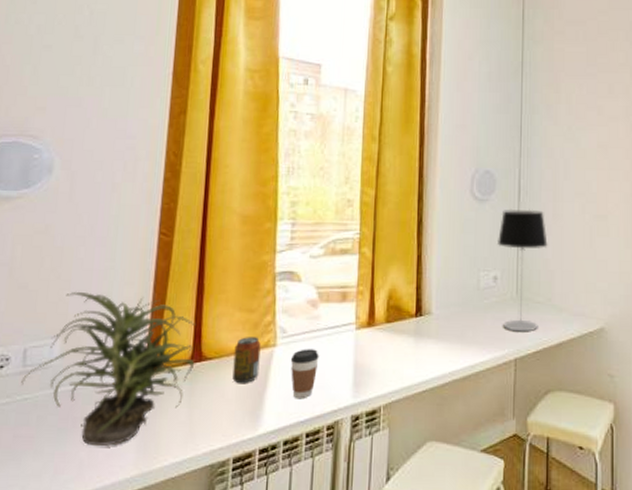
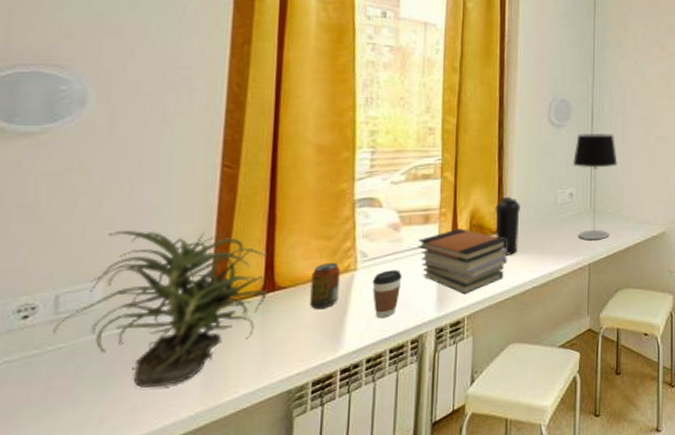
book stack: none [335,309,426,382] -> present [417,228,508,295]
water bottle: none [413,276,440,342] -> present [495,196,520,256]

